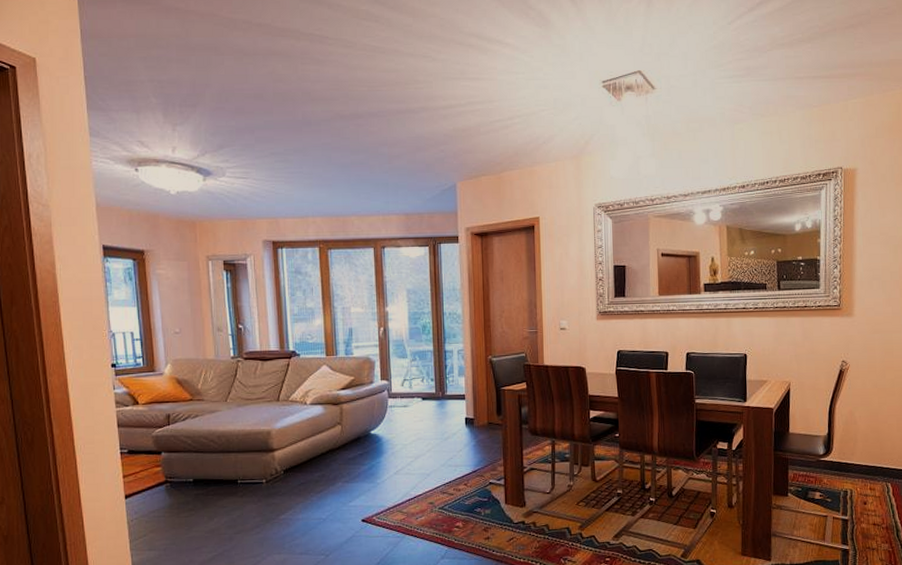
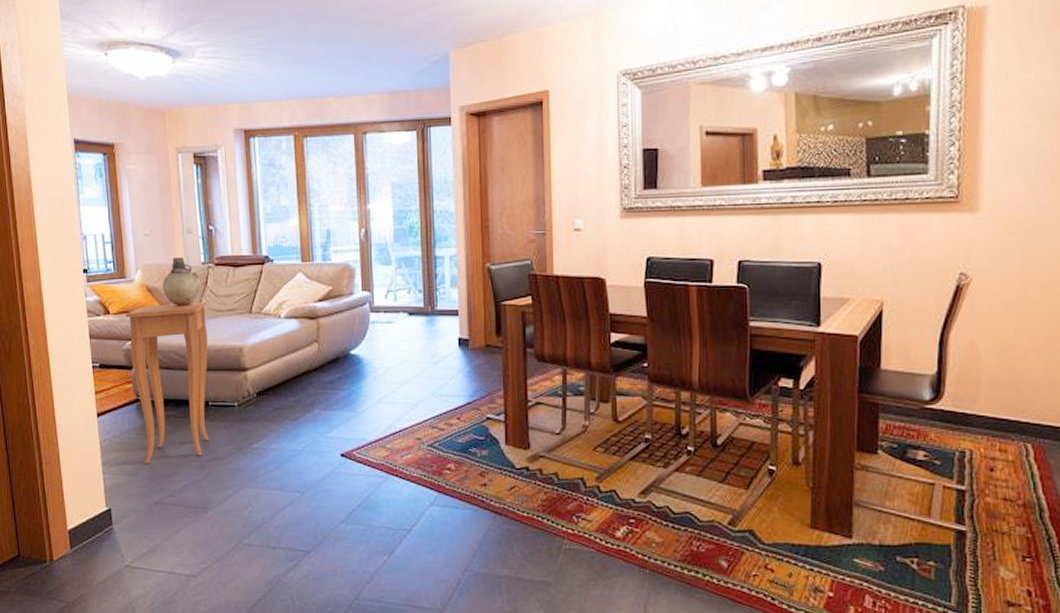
side table: none [154,392,238,538] -> present [125,302,210,463]
vase: none [192,353,231,396] -> present [162,257,201,307]

